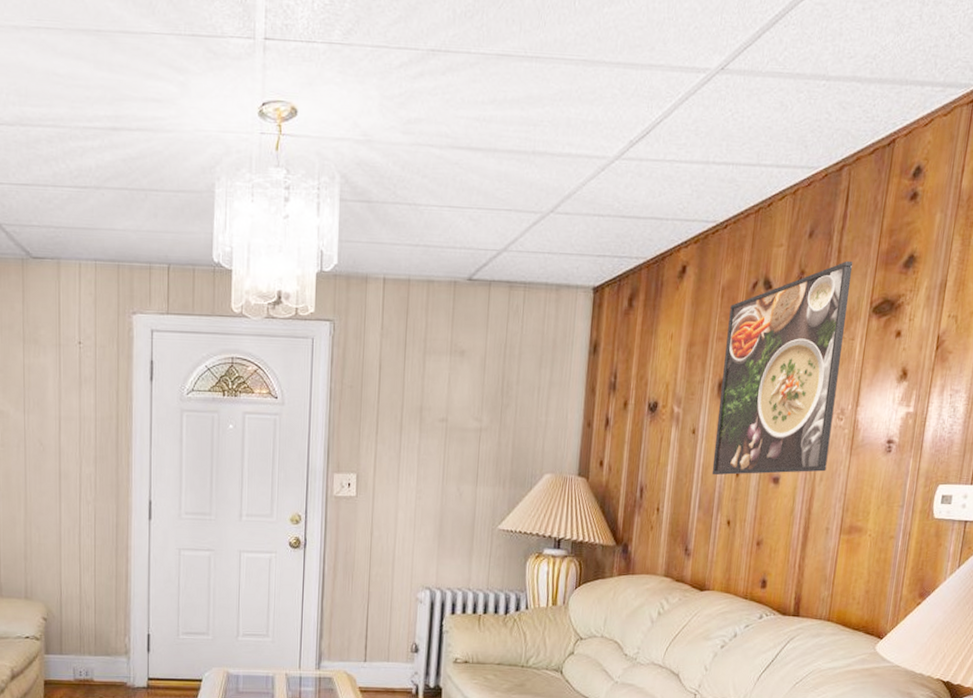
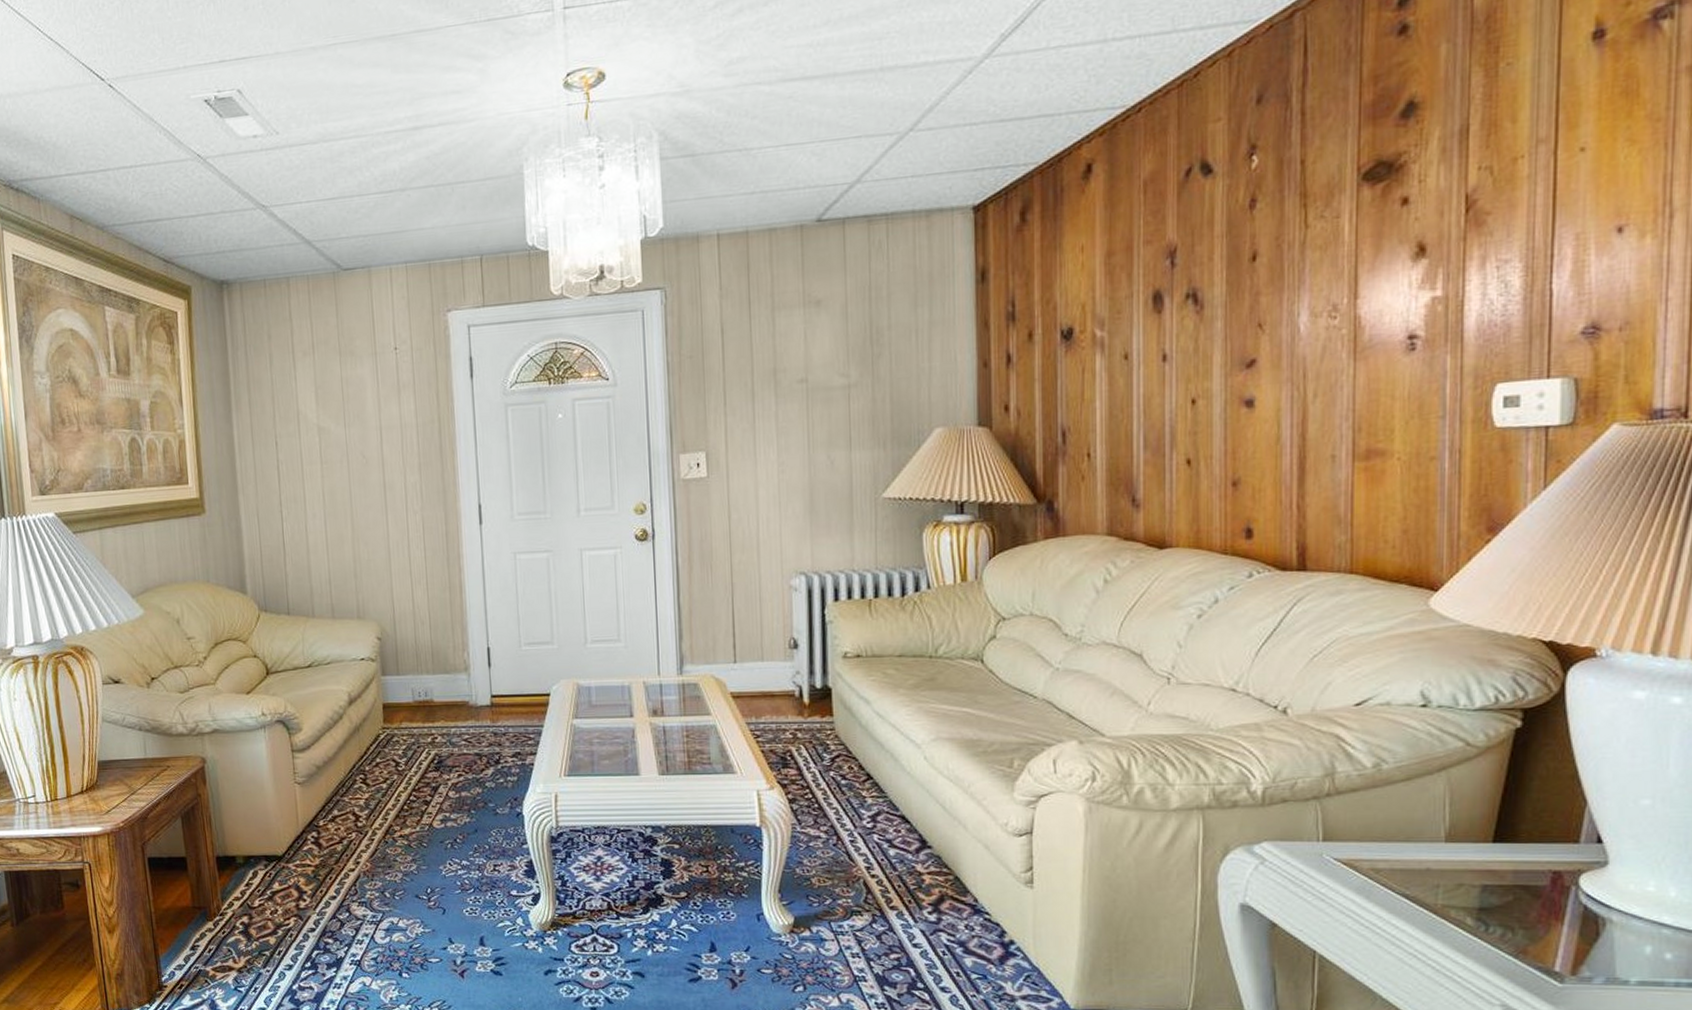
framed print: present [711,260,853,476] -> none [1157,122,1325,407]

